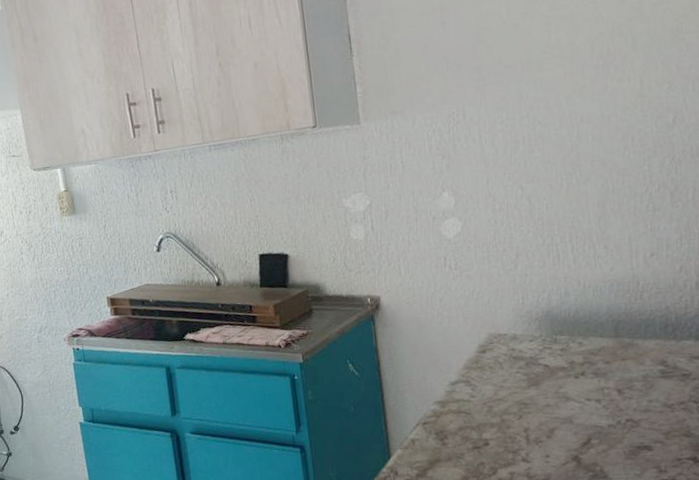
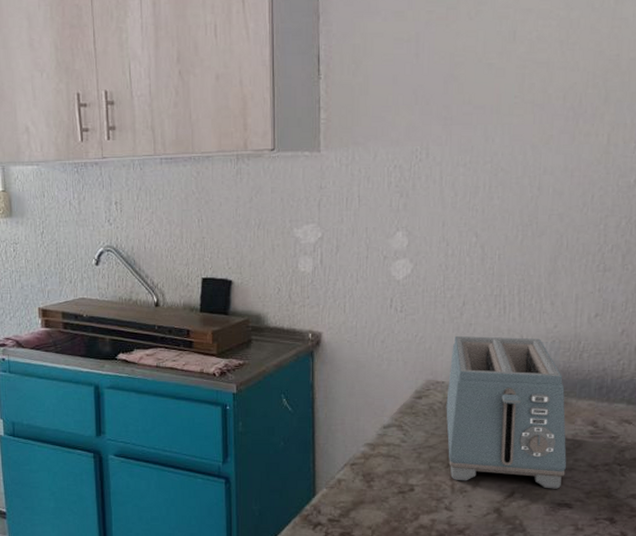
toaster: none [510,283,642,433] -> present [446,336,567,489]

